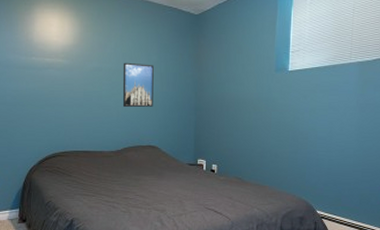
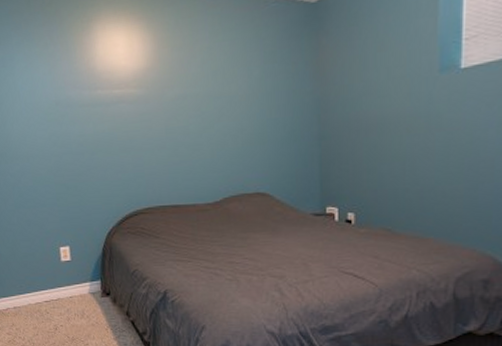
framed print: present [122,62,154,108] -> none [215,82,259,145]

